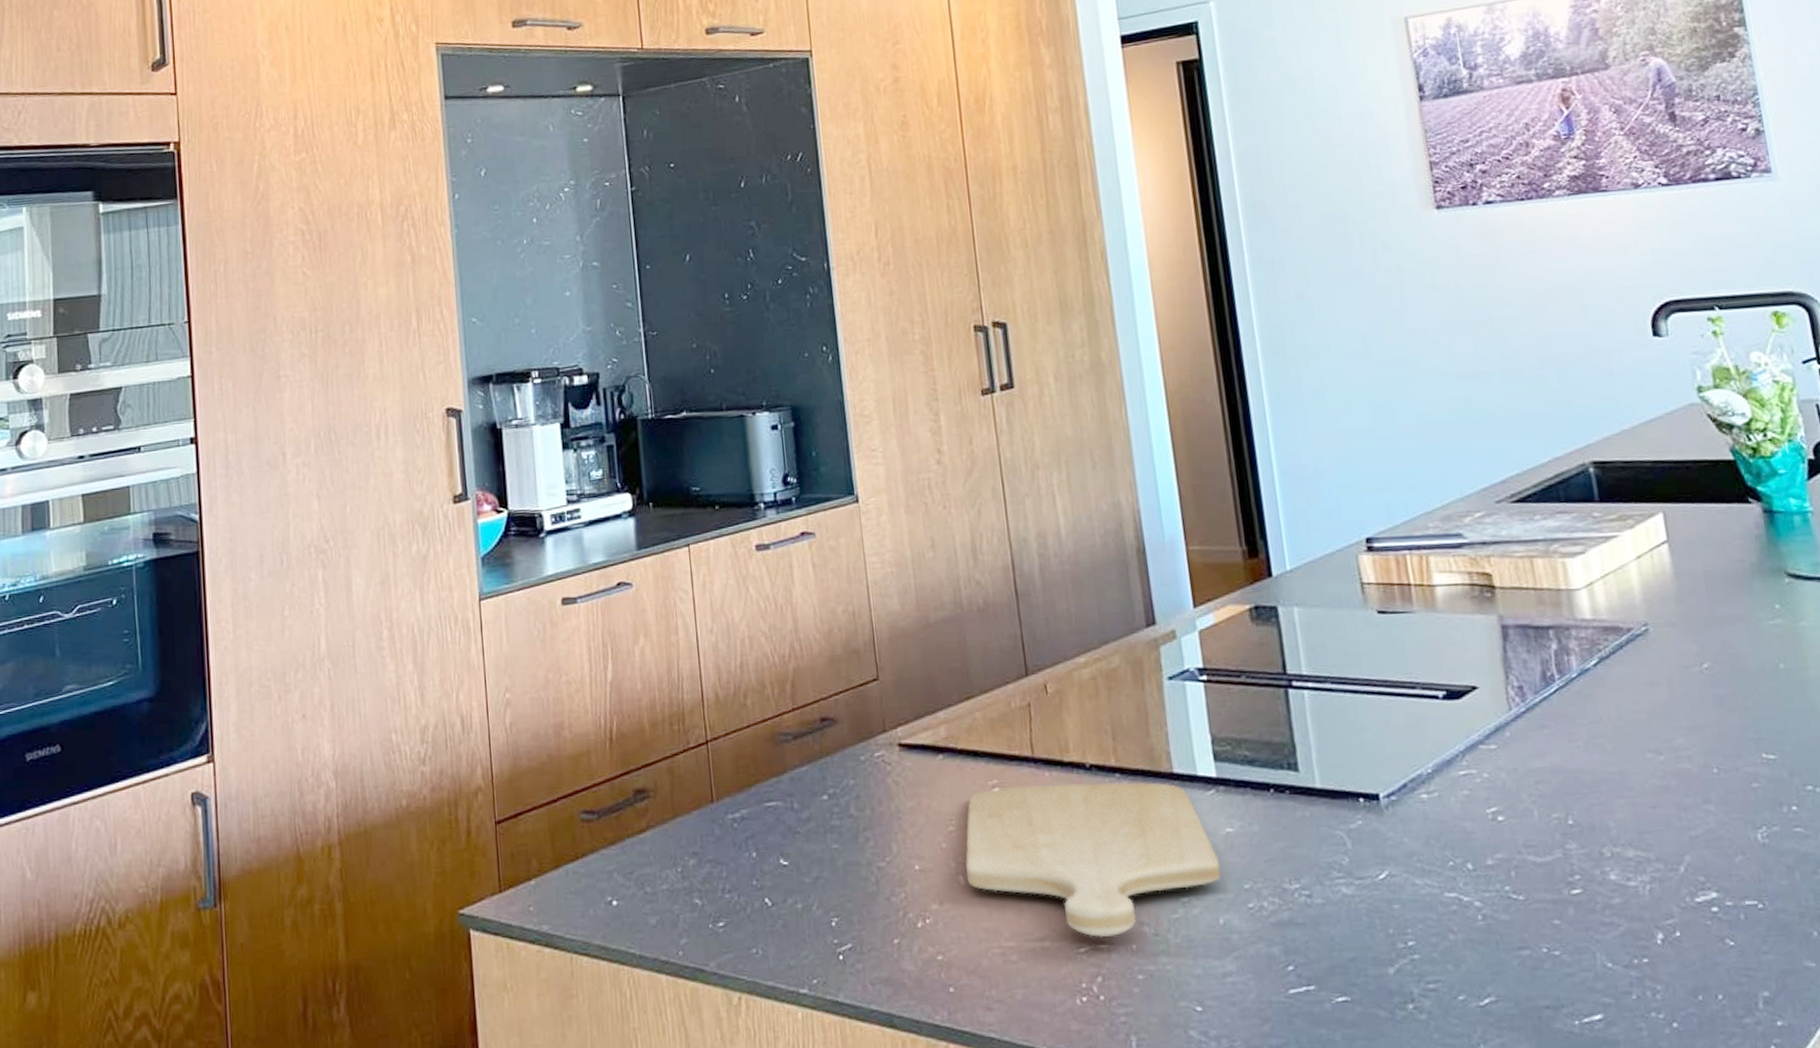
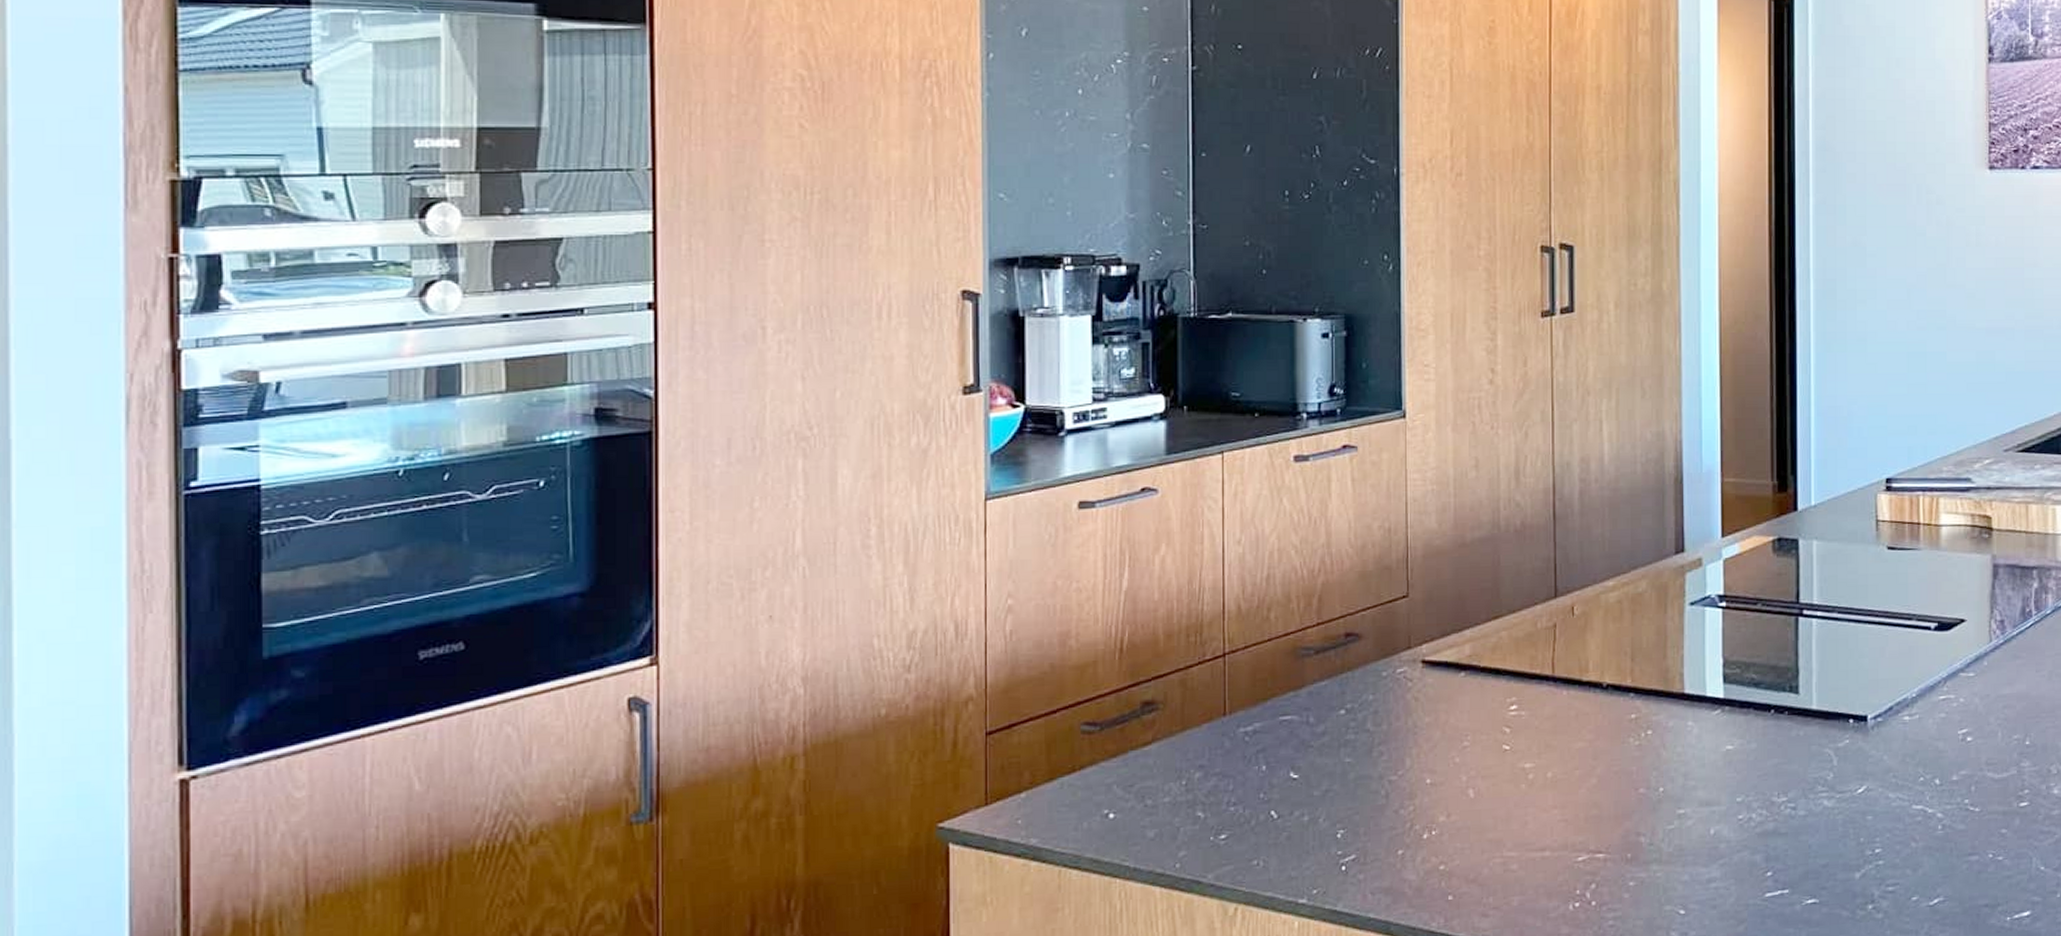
chopping board: present [965,782,1221,938] -> none [1477,701,1717,848]

